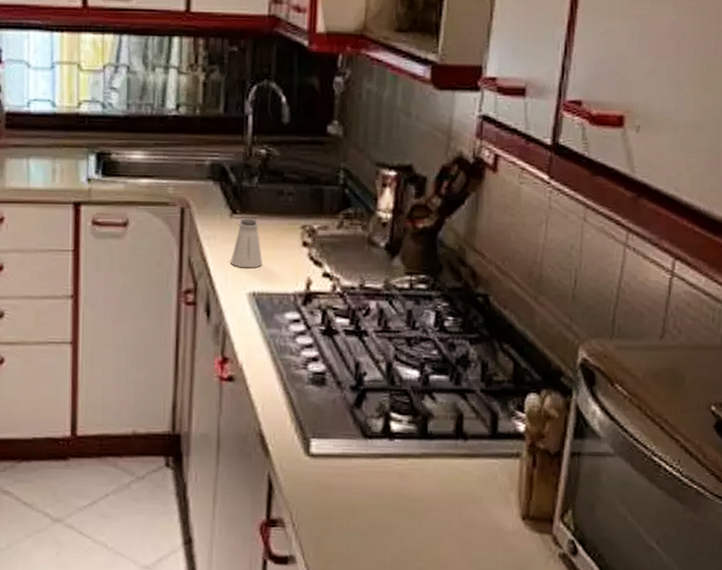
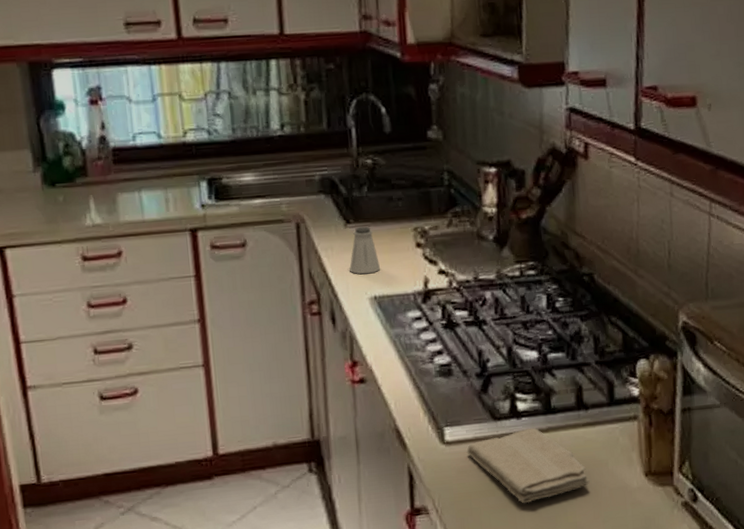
washcloth: none [331,451,461,531] -> present [466,427,590,504]

